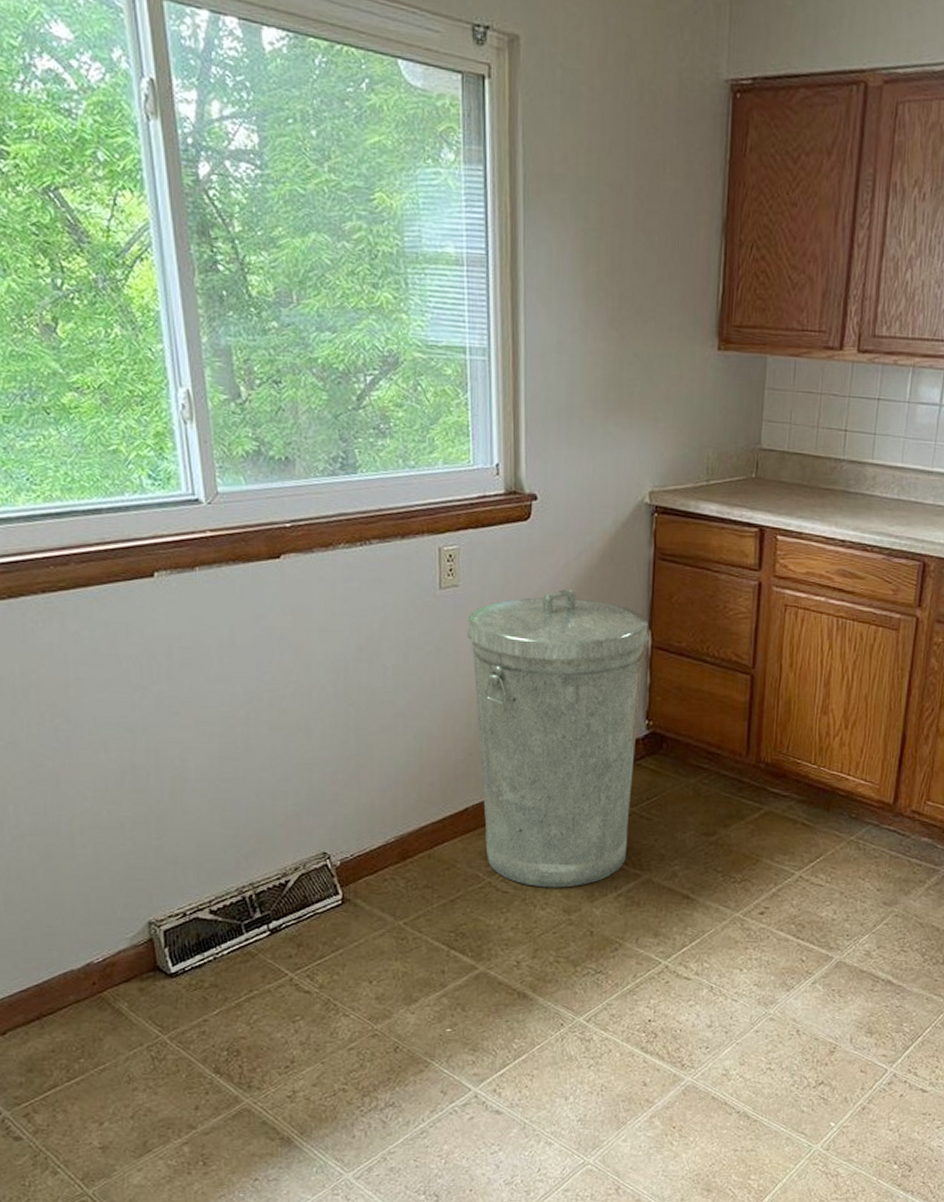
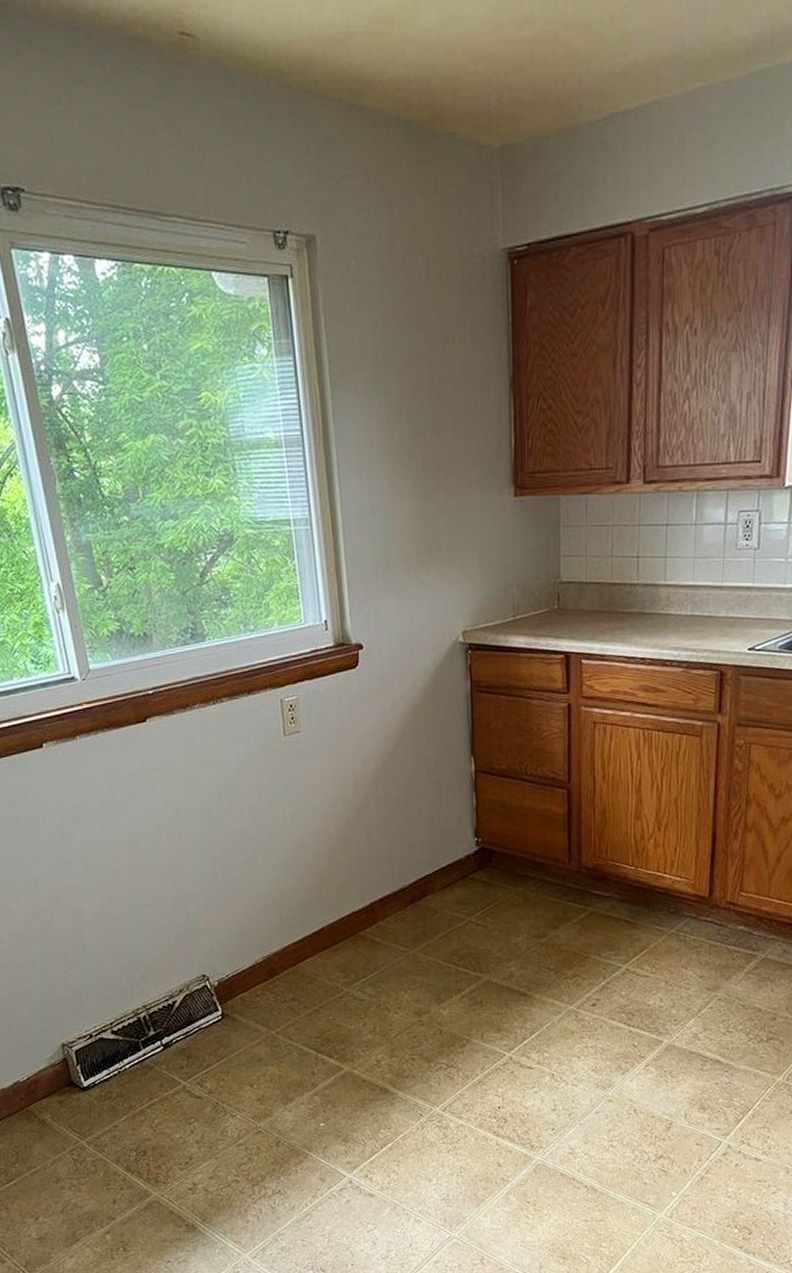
trash can: present [466,590,649,888] -> none [310,726,472,994]

